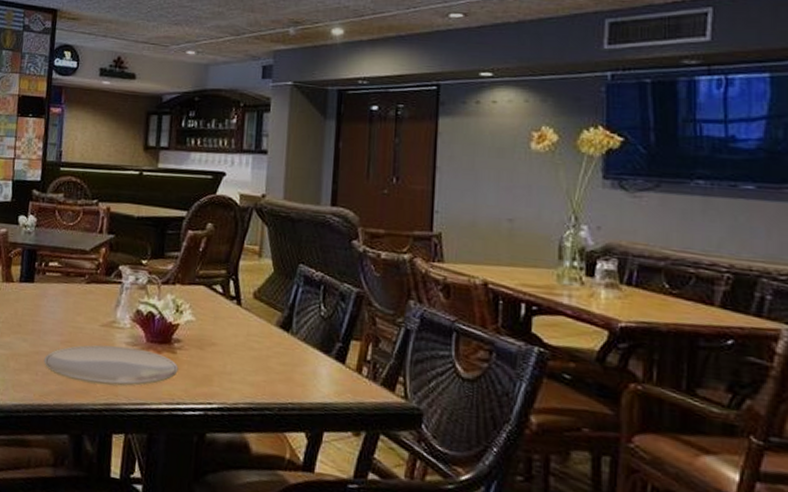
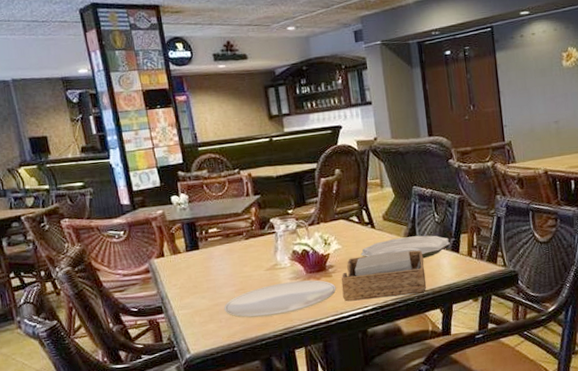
napkin holder: none [184,336,297,405] -> present [341,250,426,302]
plate: none [217,324,336,360] -> present [360,235,451,259]

